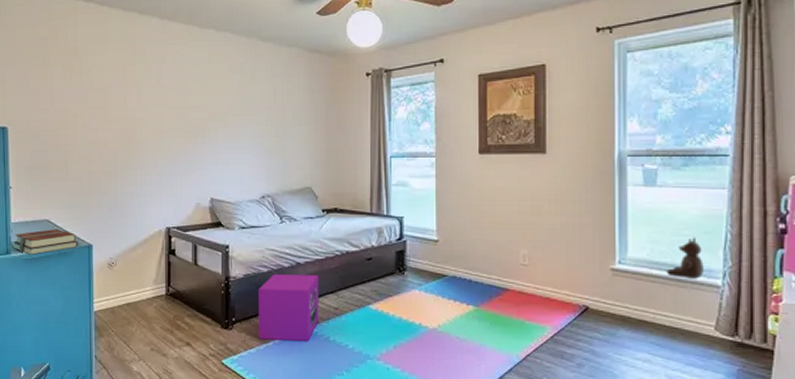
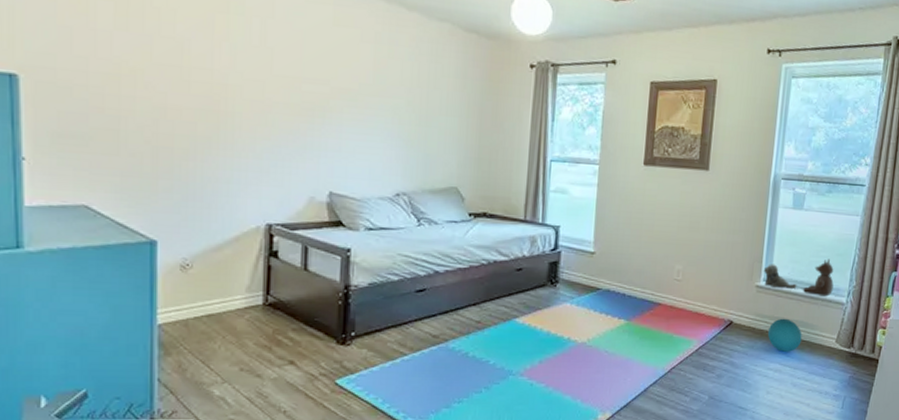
books: present [12,229,78,256] -> none [27,218,135,252]
toy box: present [259,274,319,342] -> none [384,283,460,358]
plush toy: none [617,245,659,272] -> present [763,264,797,290]
ball: none [630,303,672,340] -> present [767,318,802,352]

